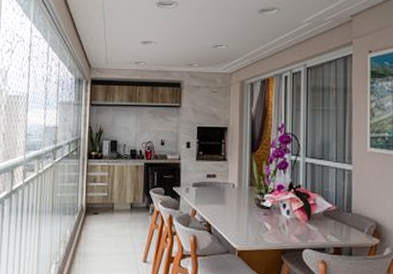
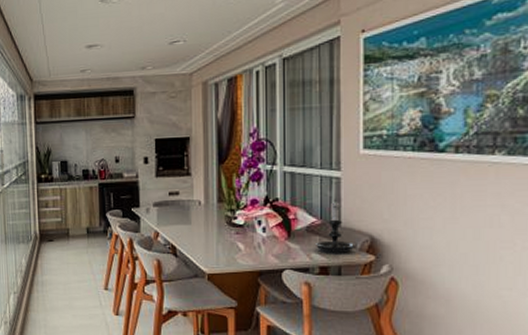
candle holder: none [331,188,364,236] -> present [316,199,356,253]

